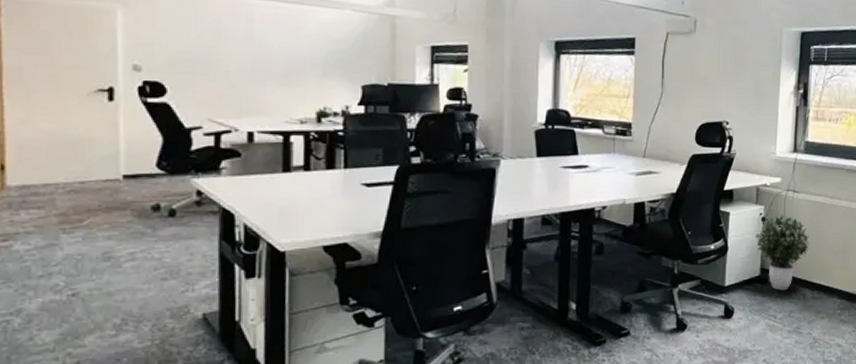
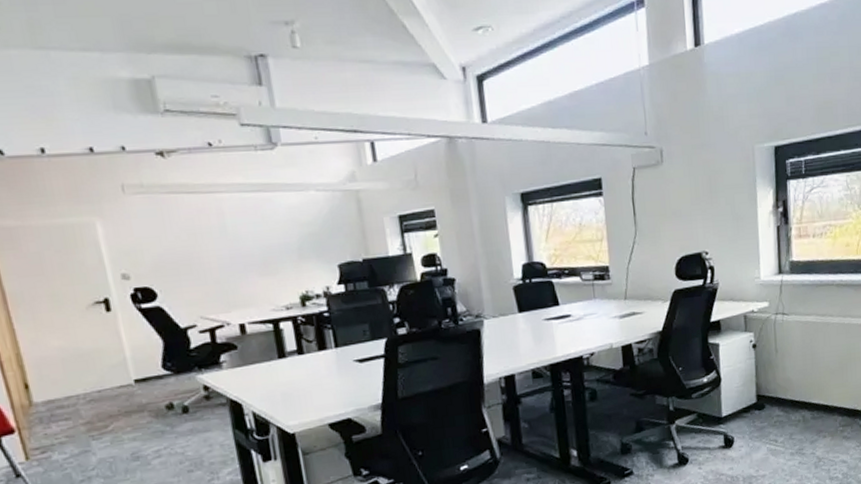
potted plant: present [755,214,810,291] -> none [748,338,805,415]

